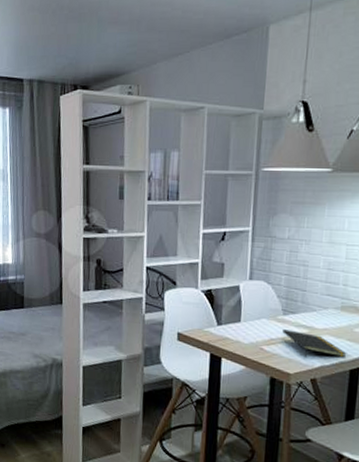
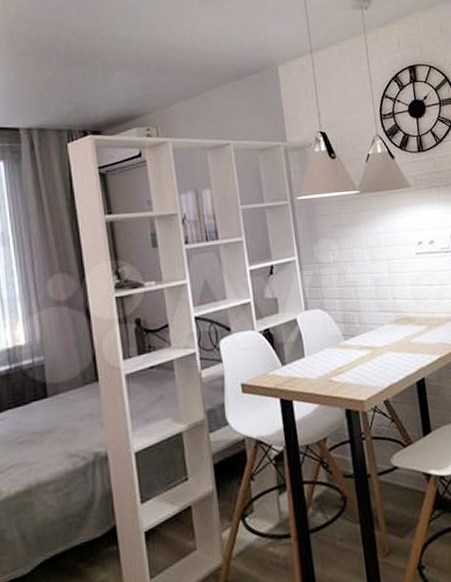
notepad: present [282,329,347,357] -> none [347,353,410,380]

